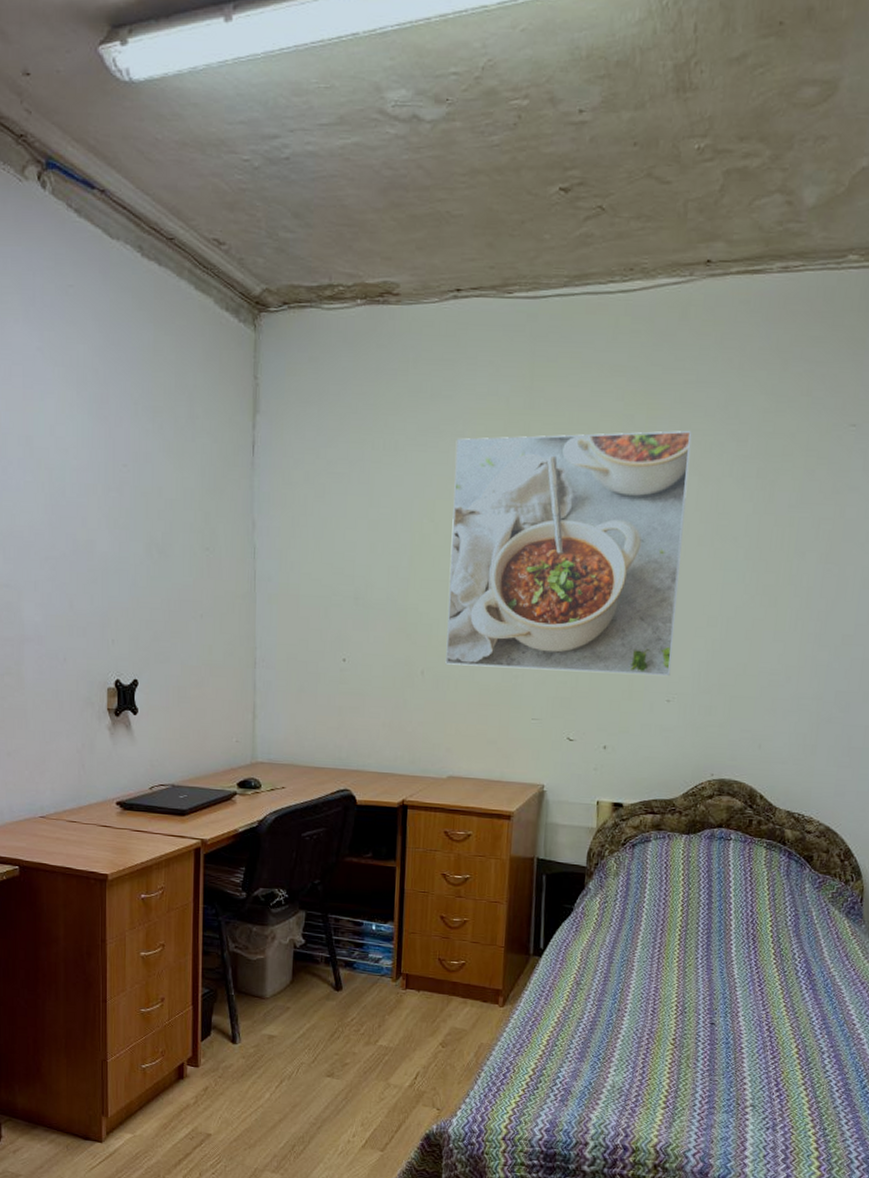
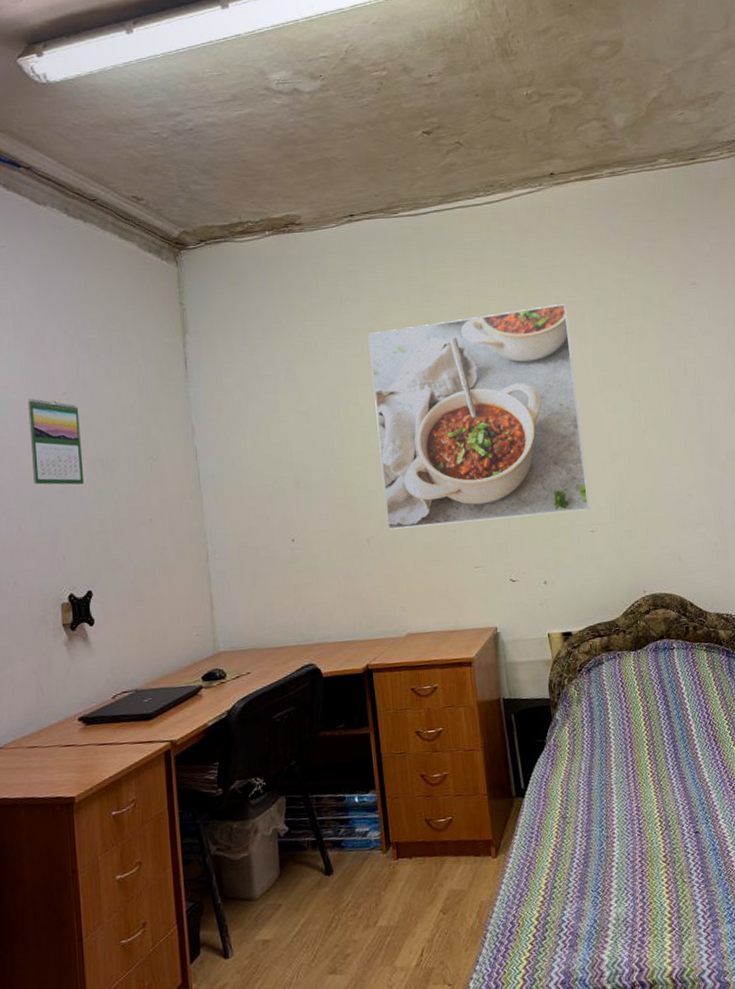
calendar: none [87,466,139,568] -> present [28,398,85,485]

